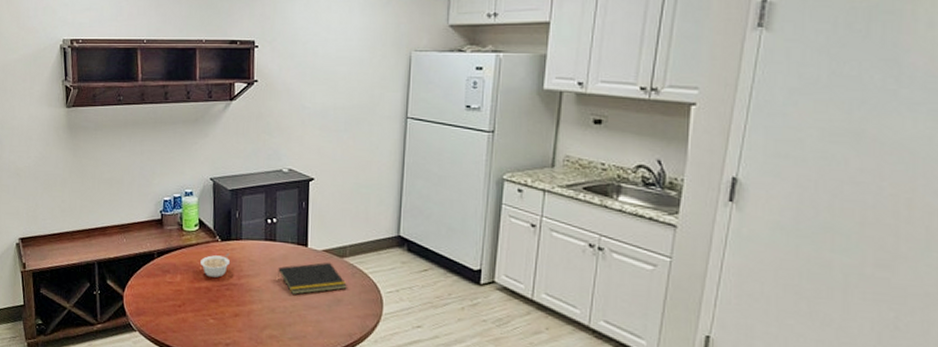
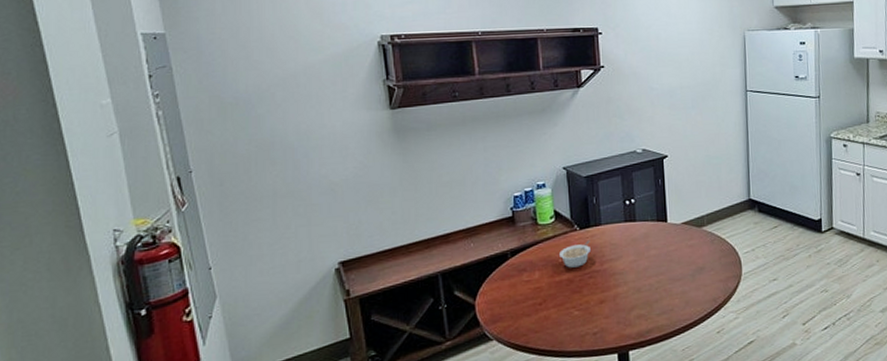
notepad: present [278,262,347,295] -> none [640,233,708,270]

